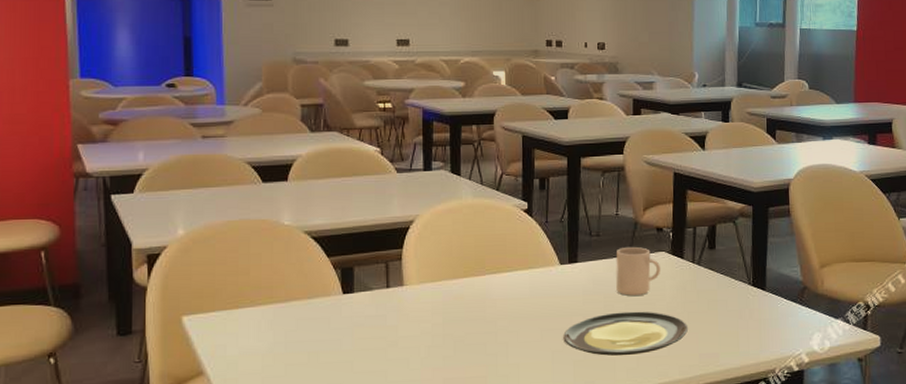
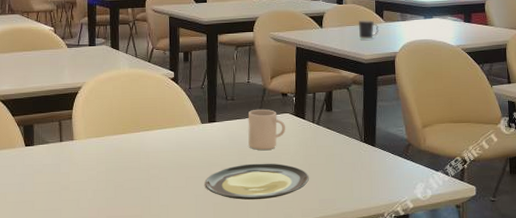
mug: none [747,140,770,164] -> present [359,19,379,40]

